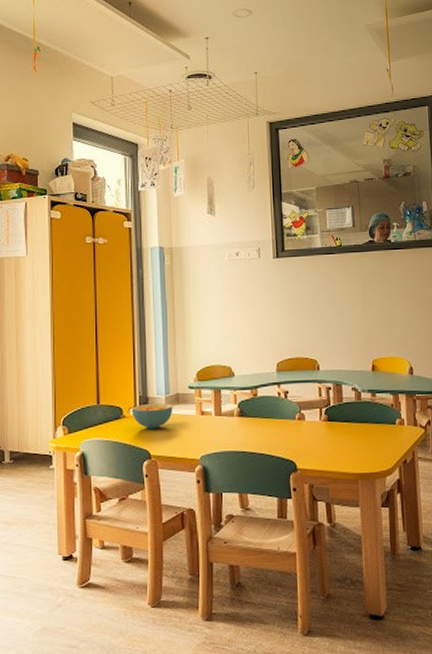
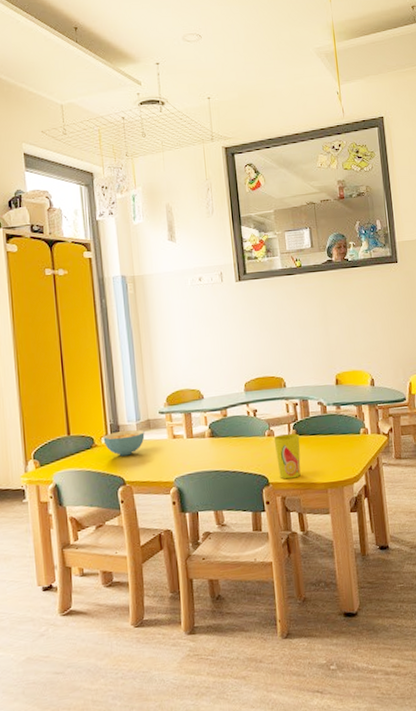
cup: none [304,418,332,466] -> present [273,433,301,479]

